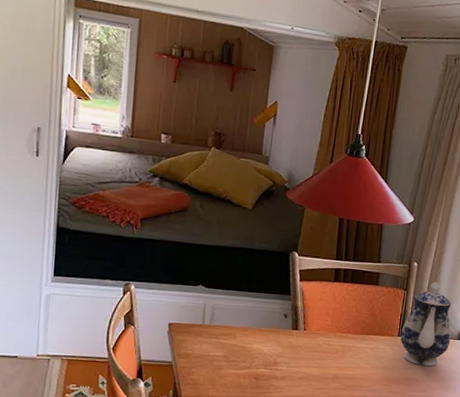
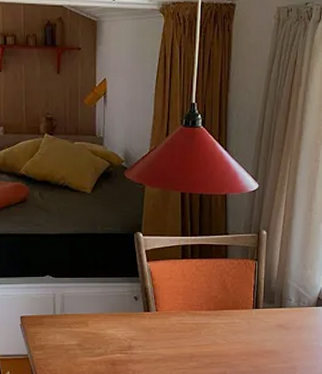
teapot: present [400,281,452,367] -> none [255,249,308,337]

